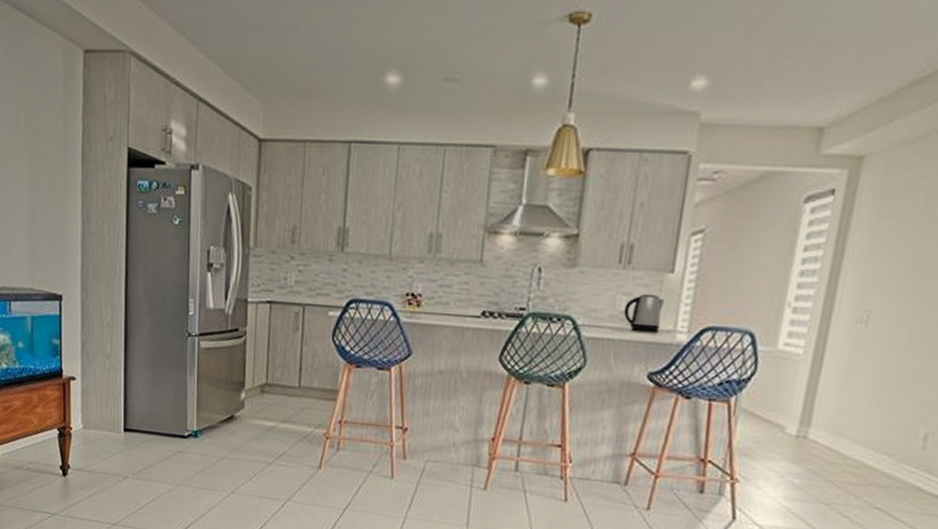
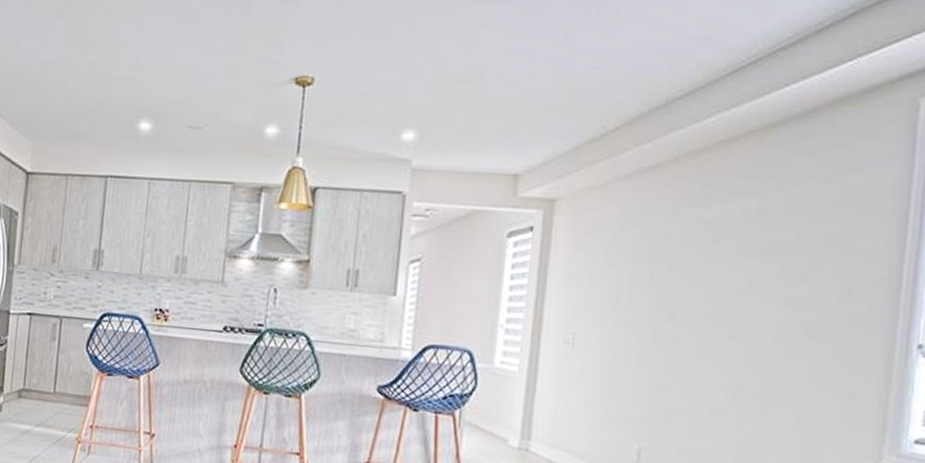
kettle: present [623,293,664,334] -> none [352,313,389,351]

